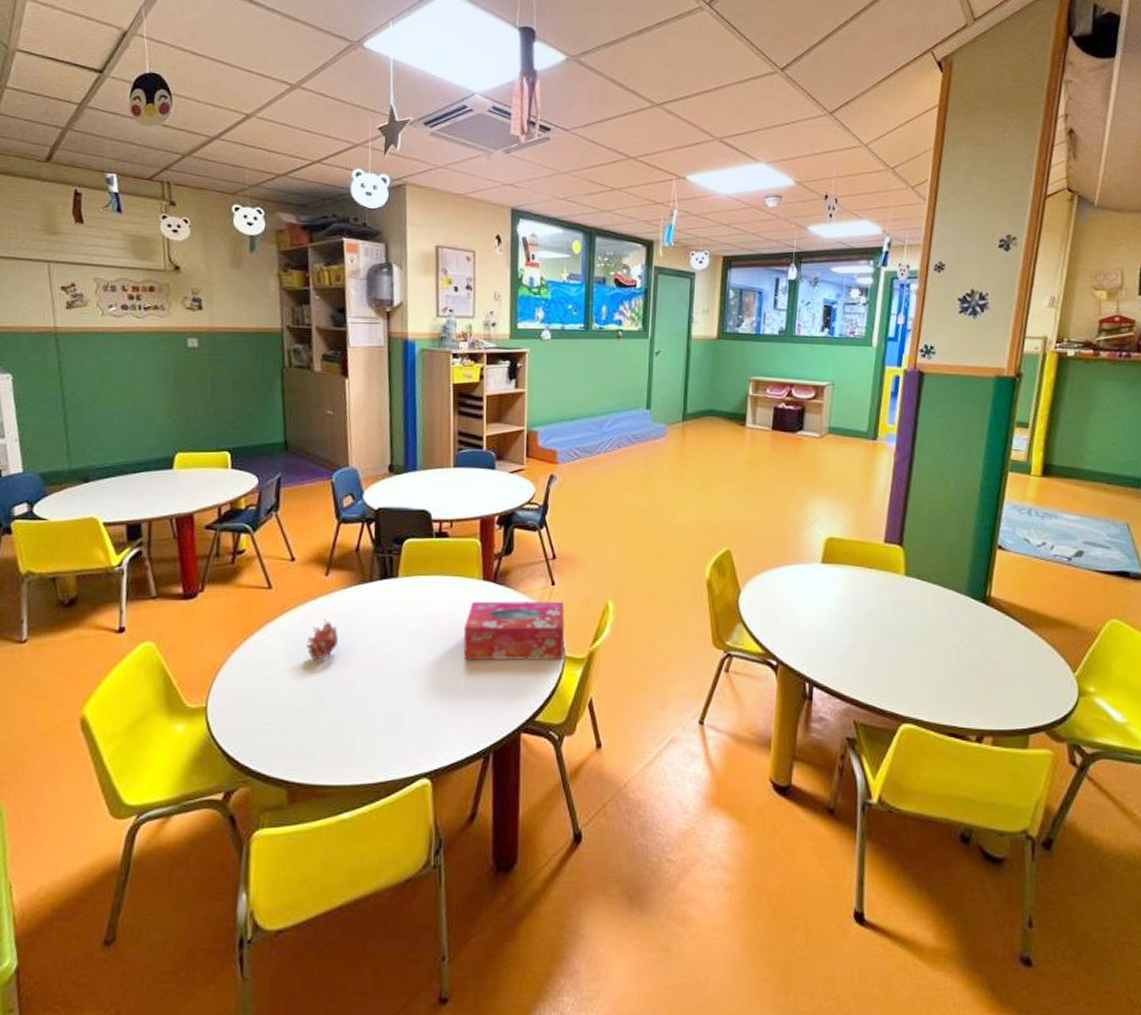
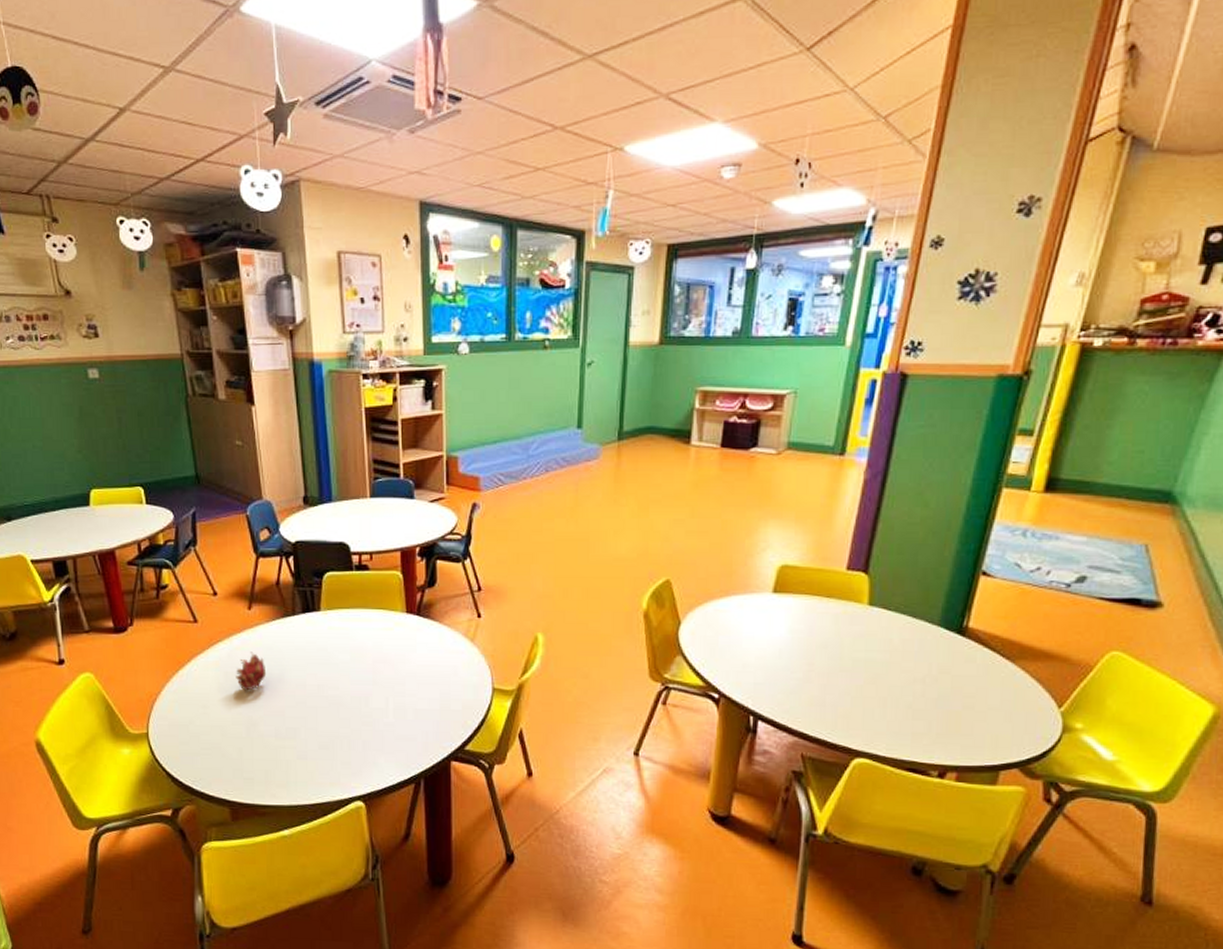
tissue box: present [463,601,565,661] -> none [389,633,492,692]

